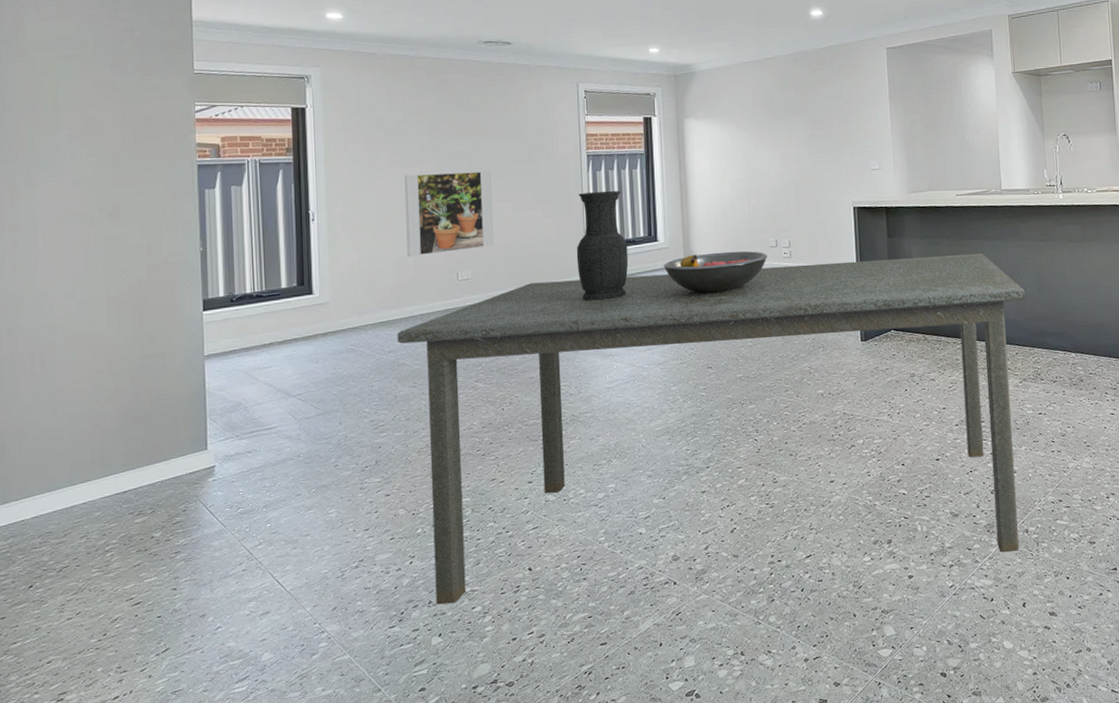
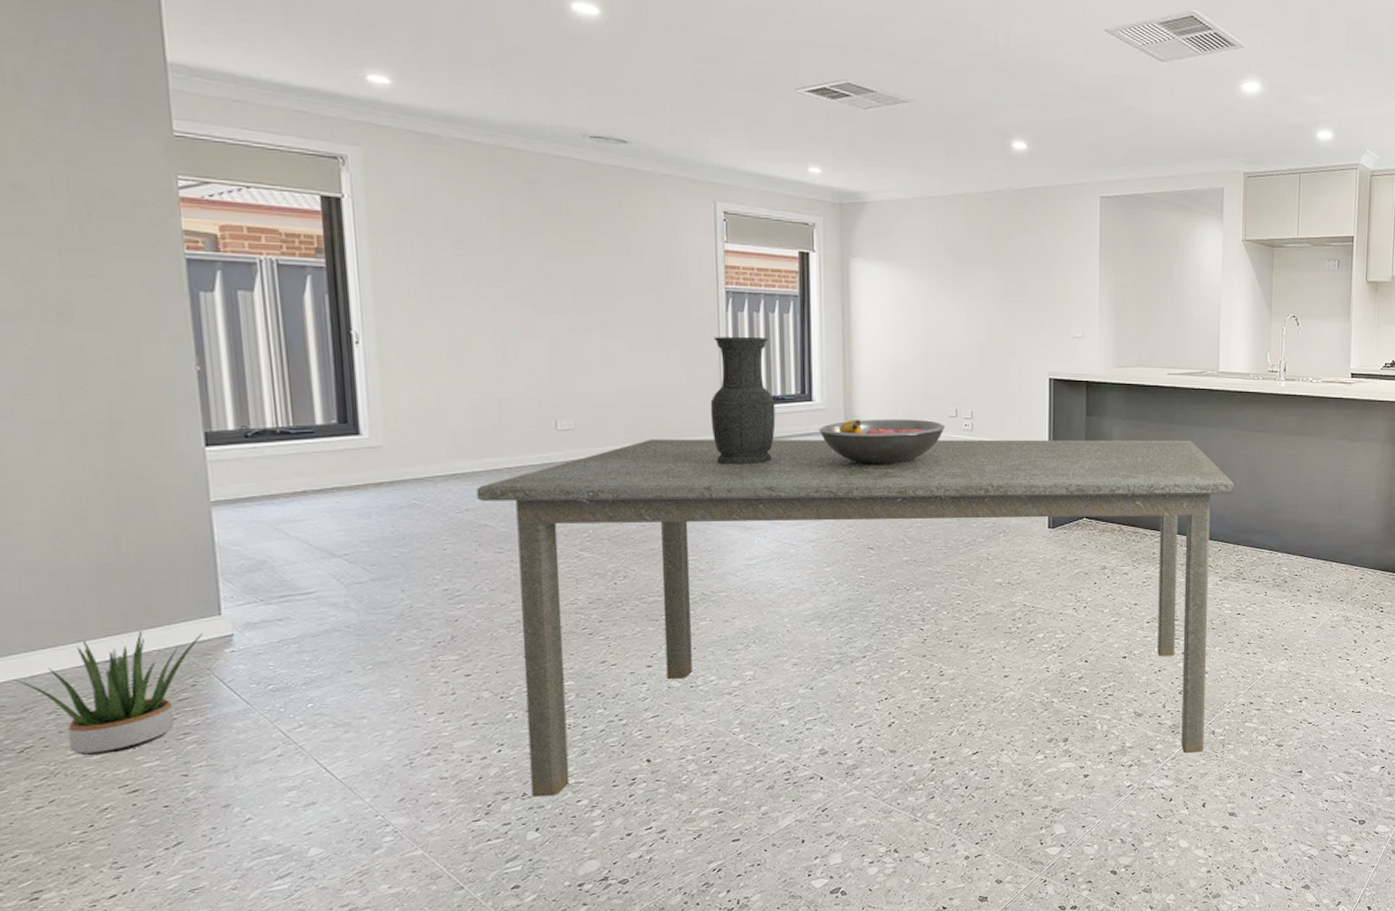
potted plant: none [60,465,193,573] -> present [15,631,203,756]
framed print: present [404,171,494,257] -> none [482,296,604,398]

